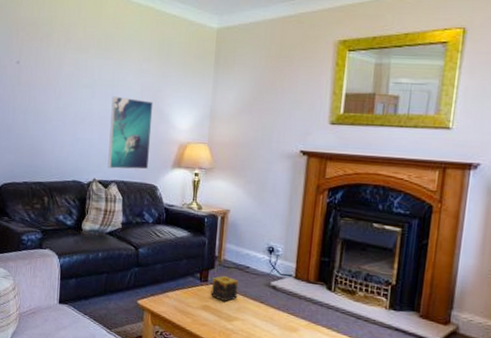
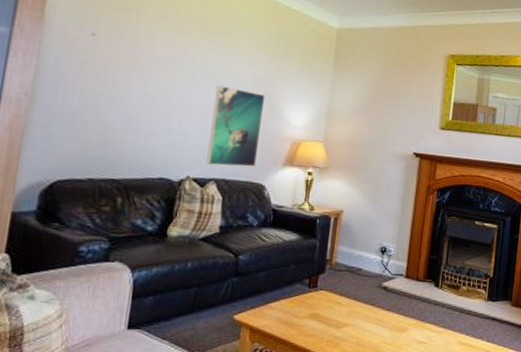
candle: present [211,276,239,302] -> none [319,280,350,308]

